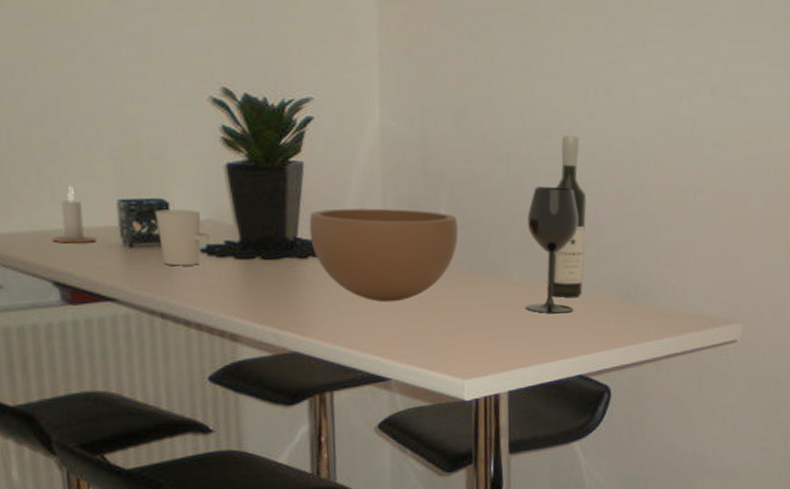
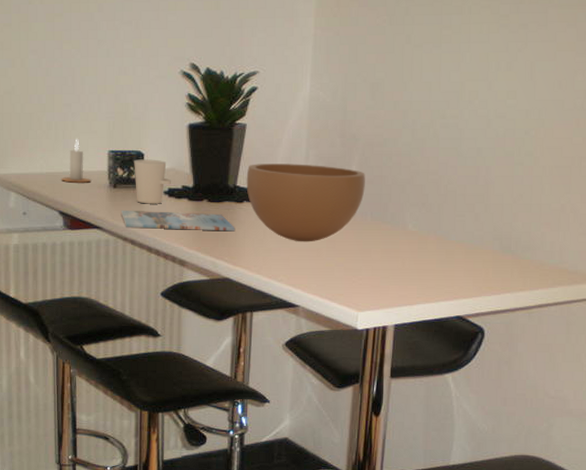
magazine: none [142,273,301,298] -> present [121,210,235,232]
wineglass: present [526,186,579,314] -> none [416,150,470,261]
bottle: present [546,135,587,298] -> none [435,105,479,247]

